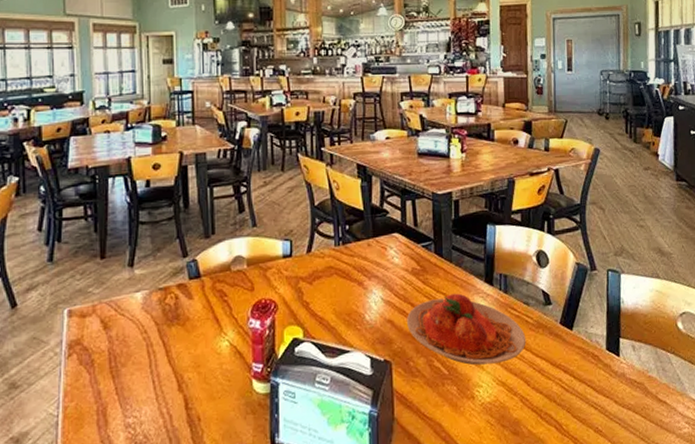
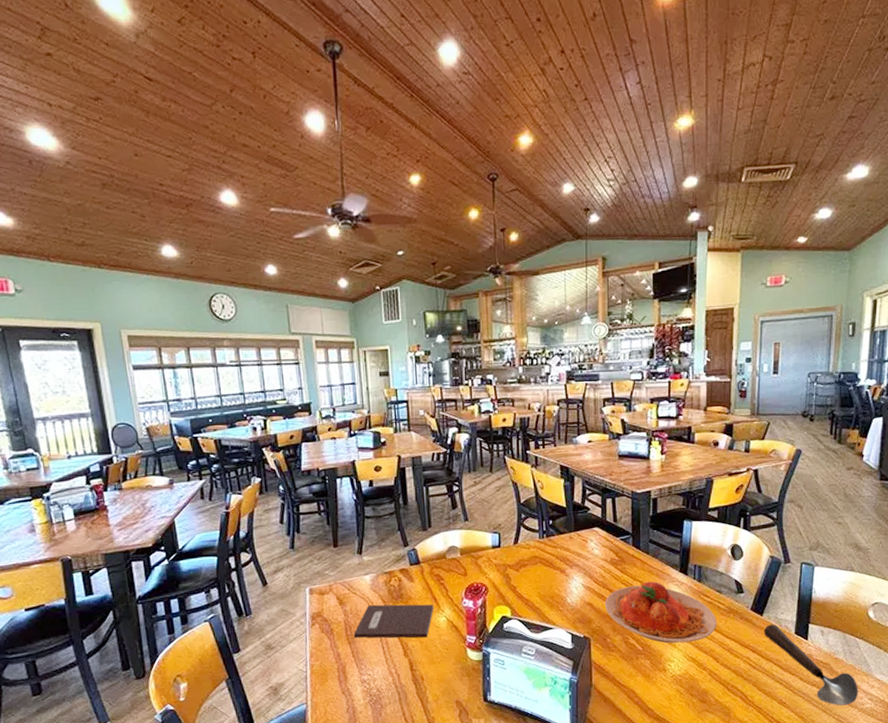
notebook: none [118,326,215,371] -> present [353,604,434,638]
spoon: none [574,340,675,432] -> present [764,624,858,706]

